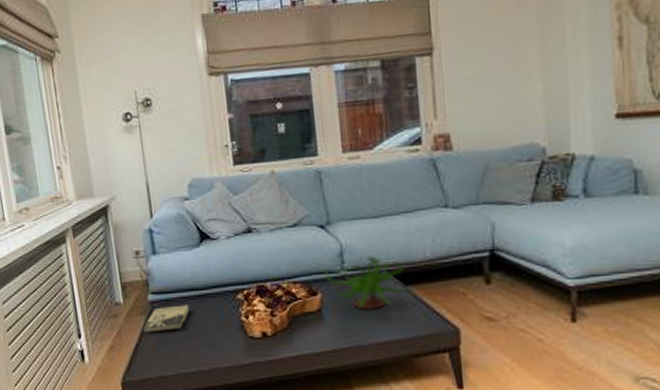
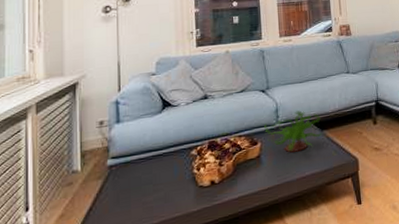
book: present [143,304,190,334] -> none [98,164,147,197]

